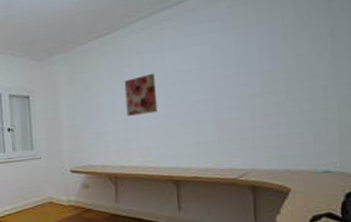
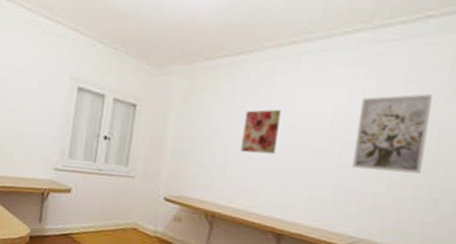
wall art: none [222,31,289,110] -> present [352,94,433,174]

